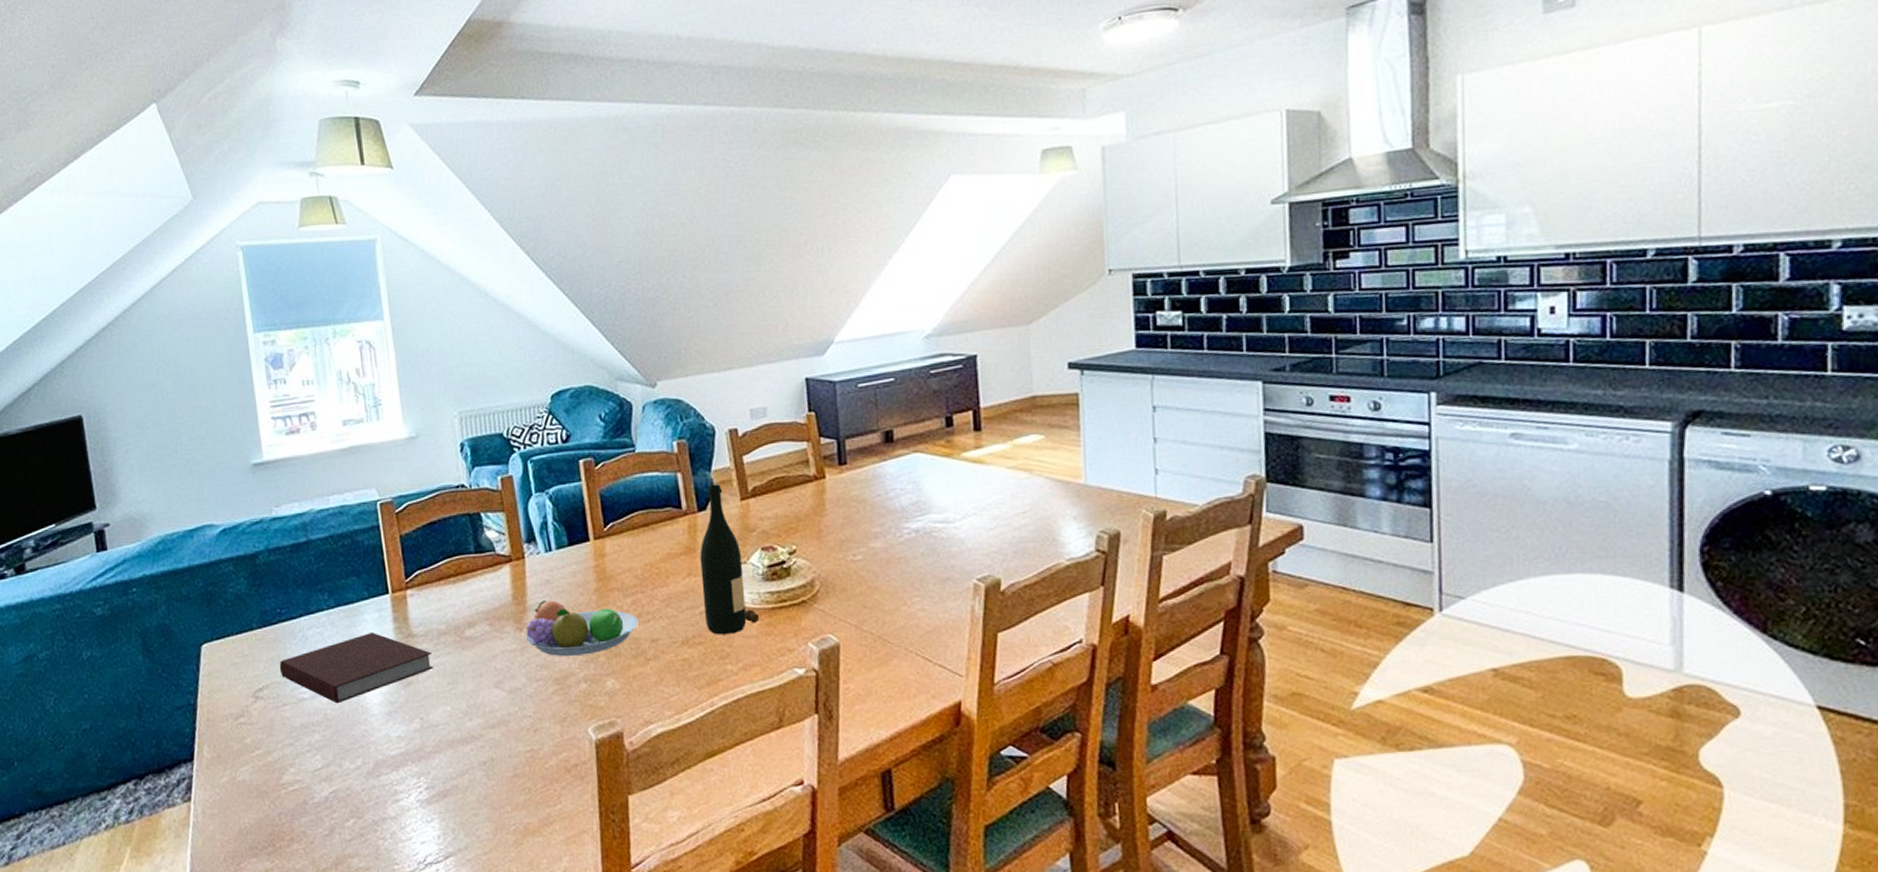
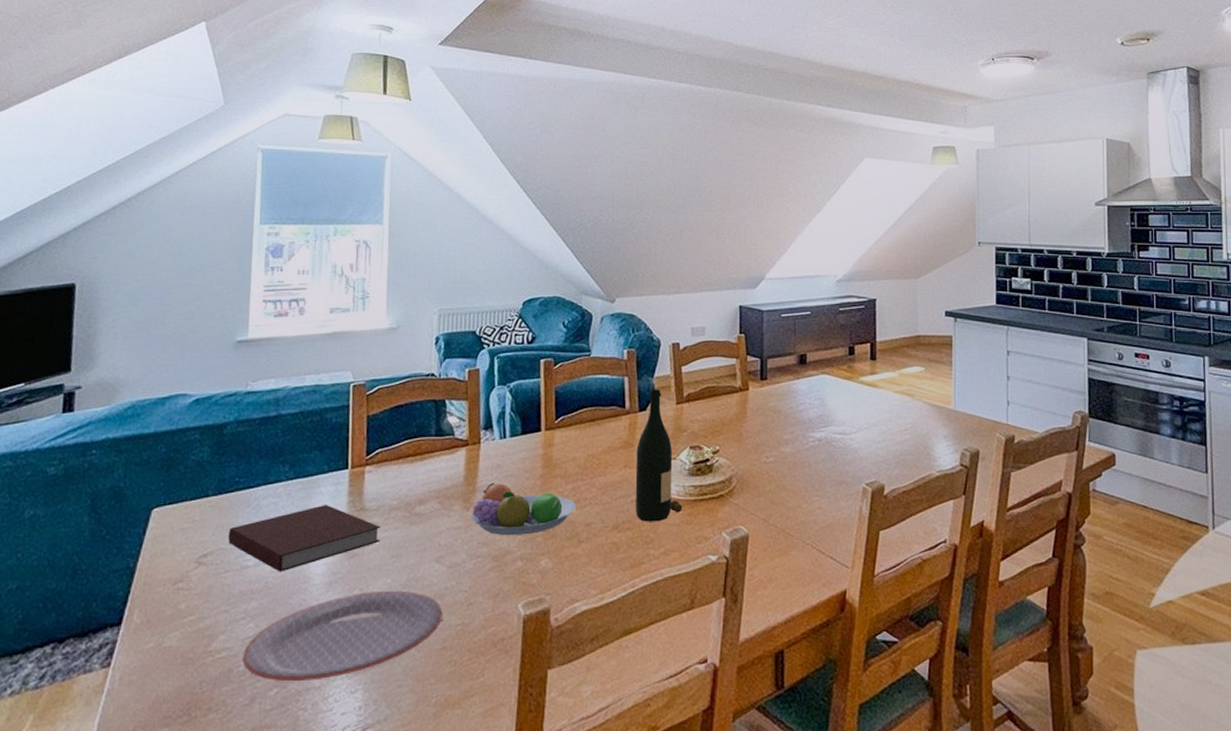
plate: none [315,718,510,811] -> present [242,590,443,681]

